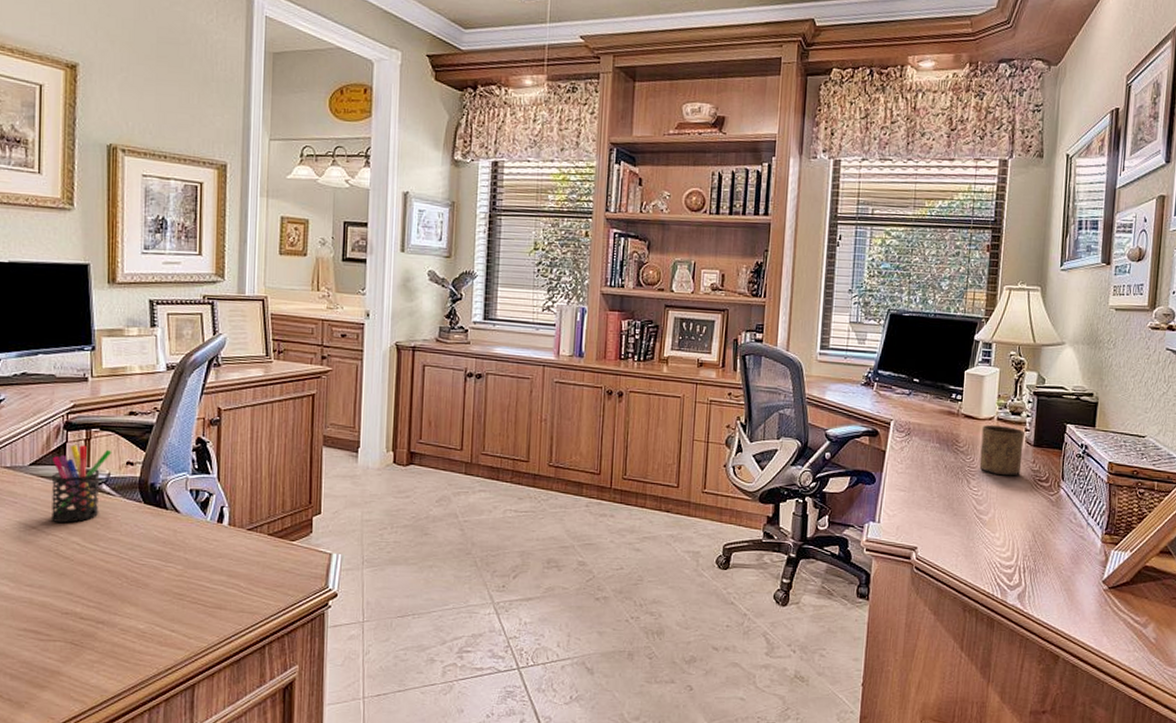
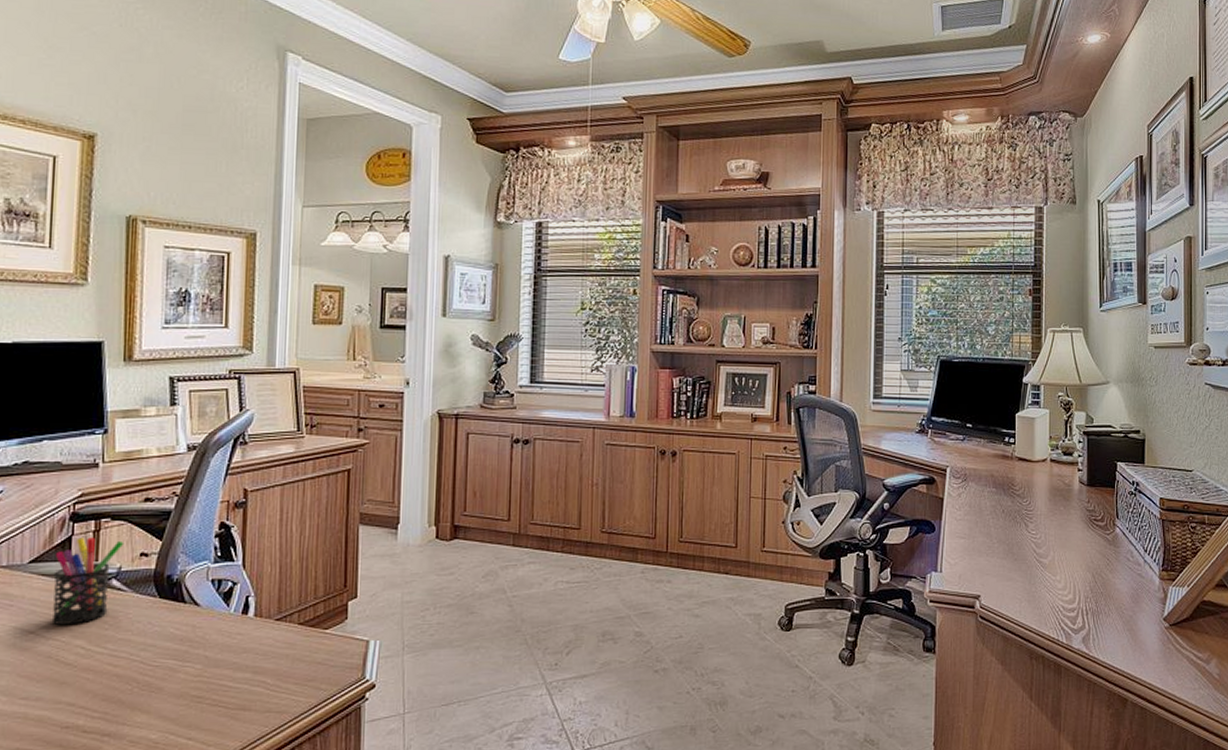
cup: present [979,424,1026,476] -> none [1036,466,1078,517]

